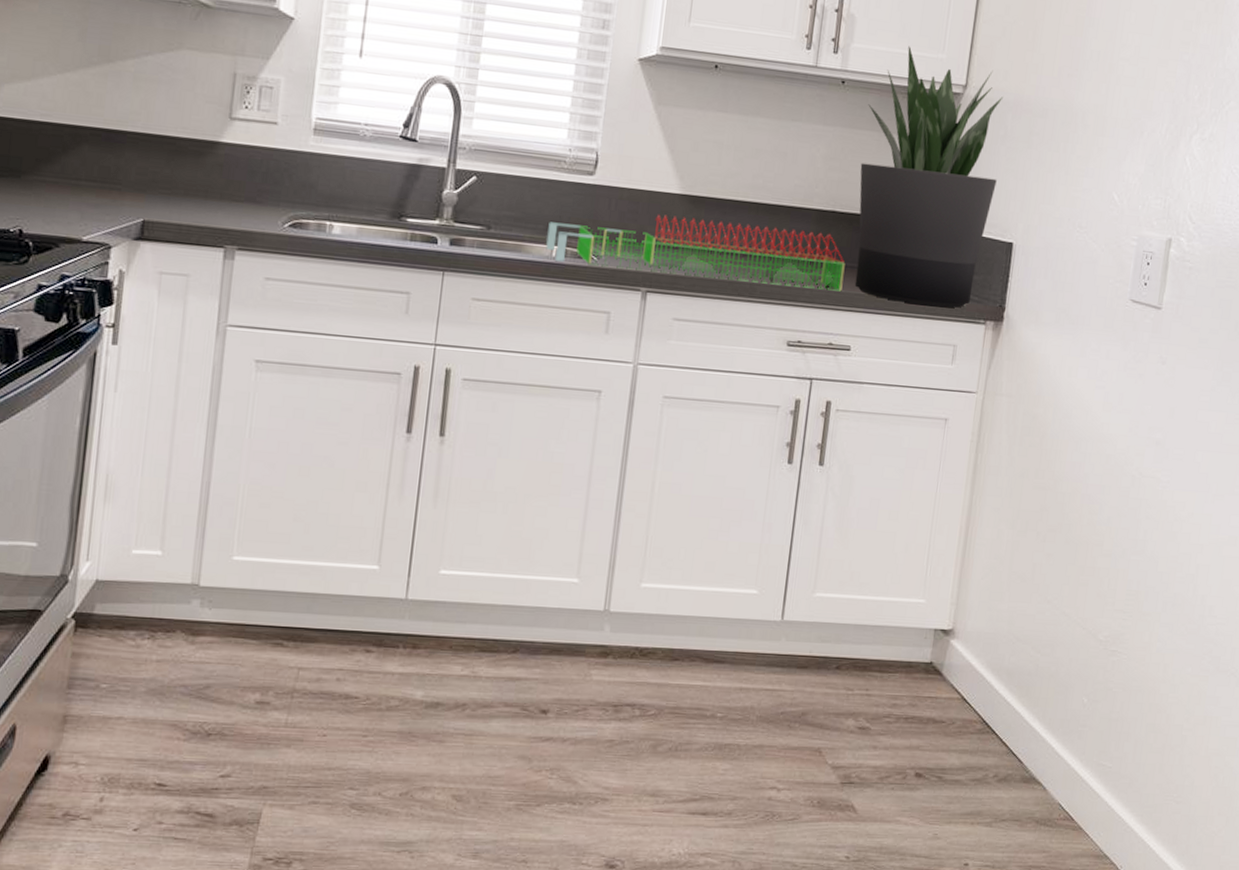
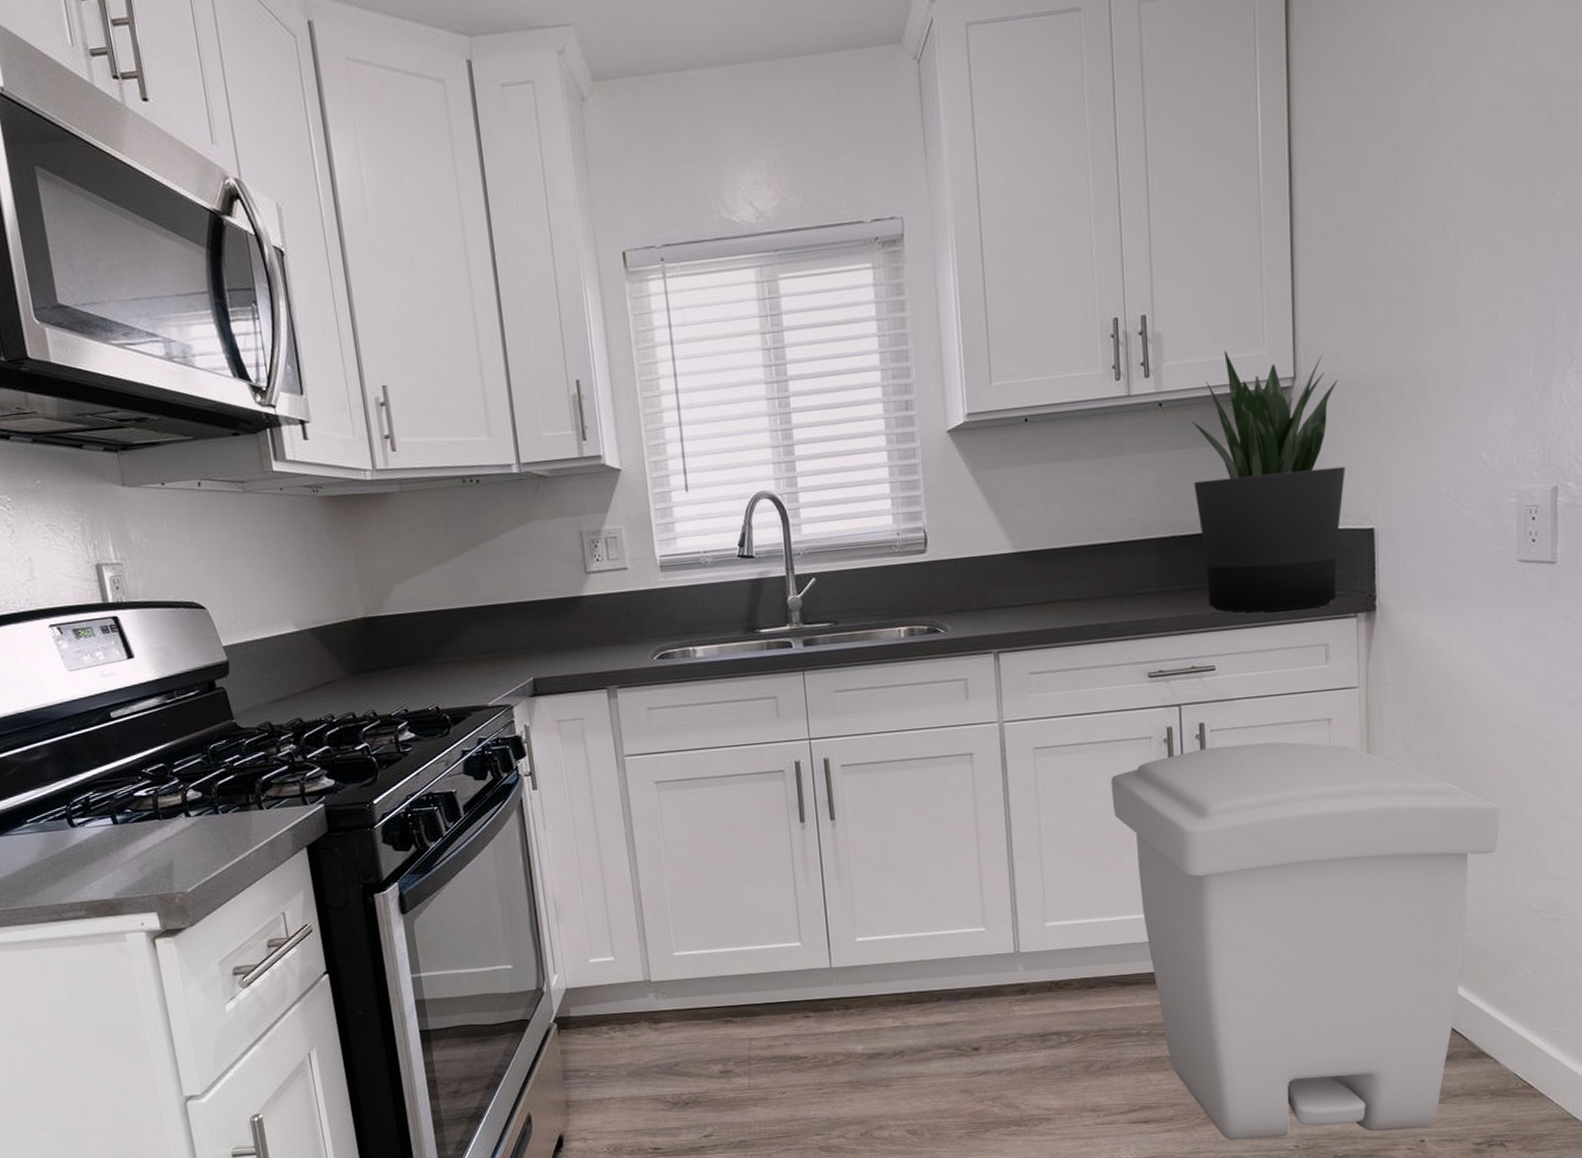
dish rack: present [546,214,845,292] -> none [891,559,1196,642]
trash can: none [730,427,1083,851] -> present [1111,742,1500,1141]

